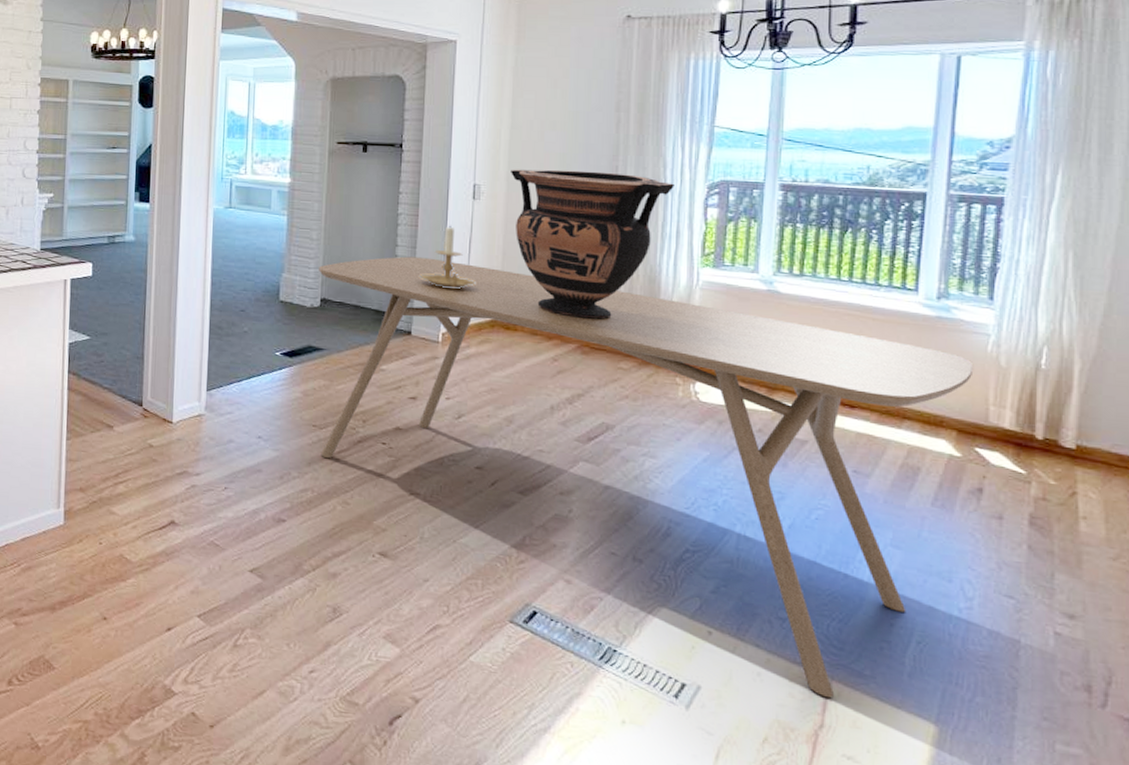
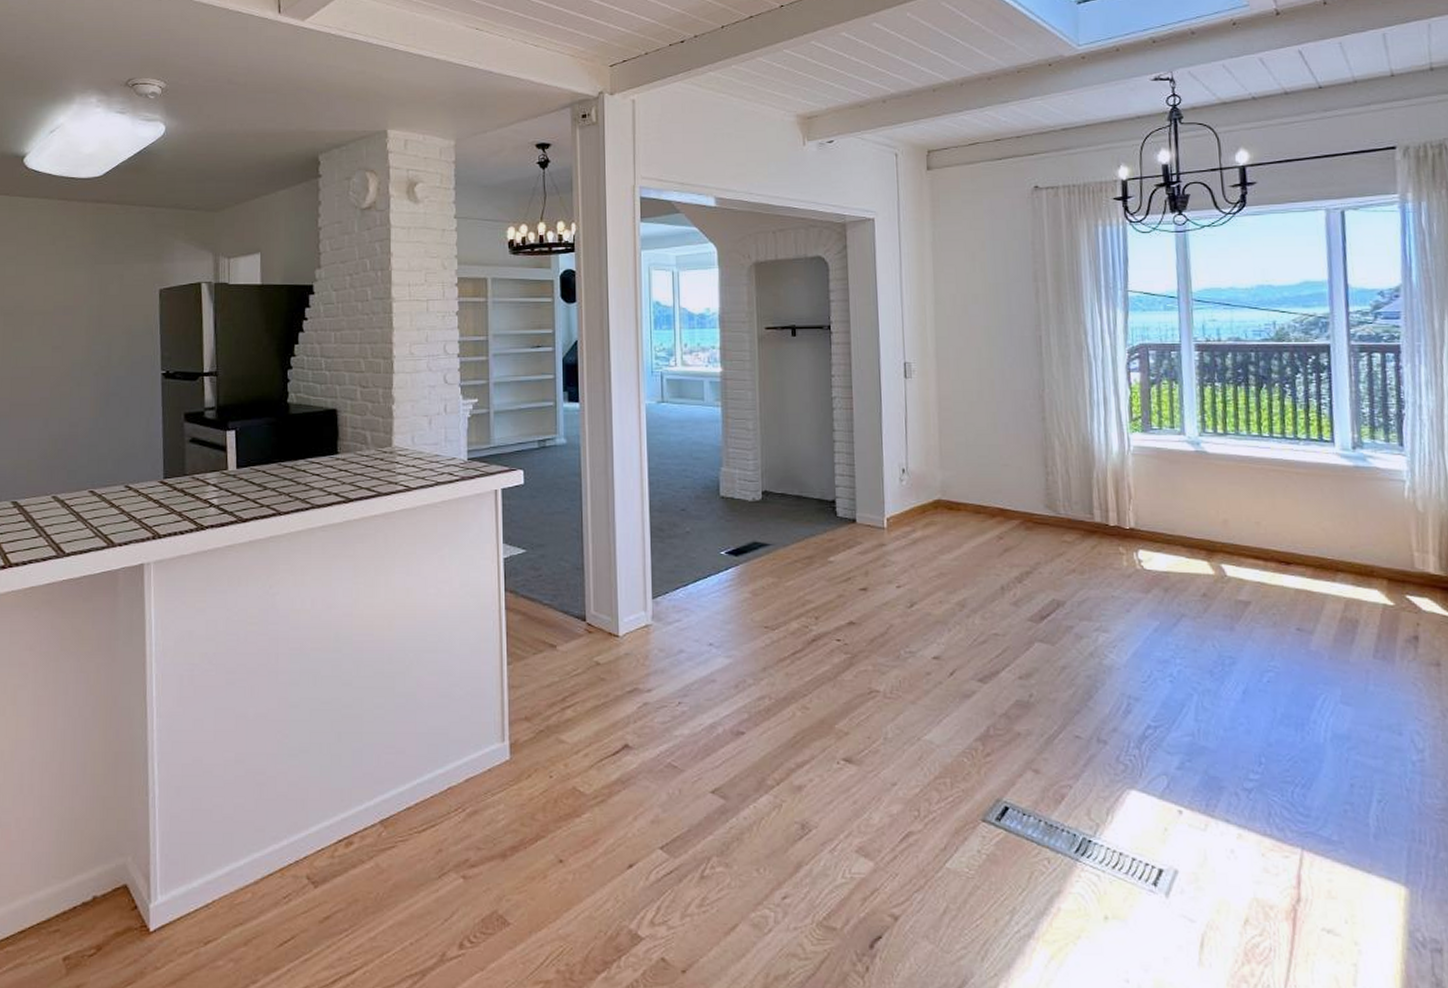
dining table: present [319,256,974,698] -> none [758,441,1395,870]
candle holder: present [419,225,476,289] -> none [859,406,916,471]
vase: present [511,169,674,320] -> none [939,342,1097,494]

